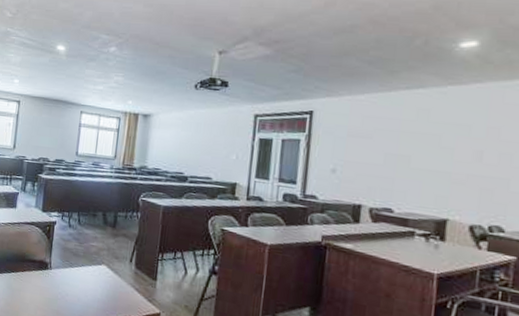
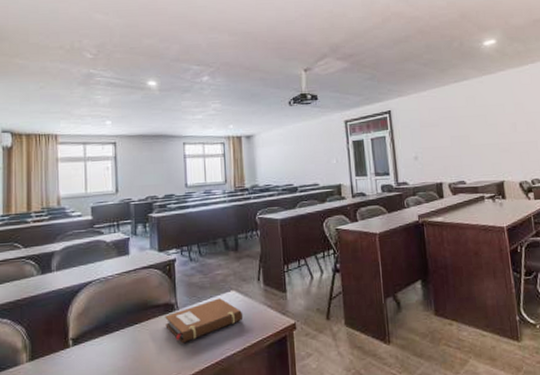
notebook: none [37,268,110,302] -> present [165,298,244,344]

